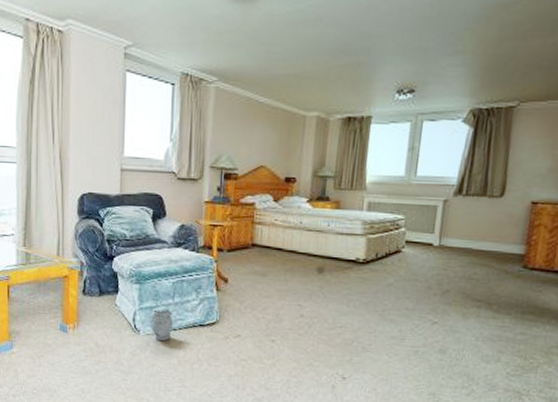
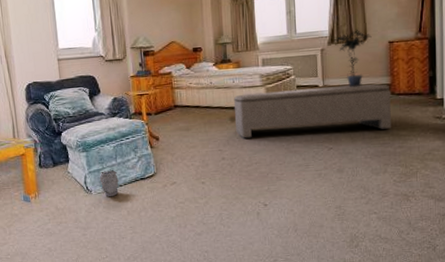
bench: none [322,242,523,309] -> present [233,84,391,139]
potted plant: none [461,180,511,253] -> present [333,28,372,88]

